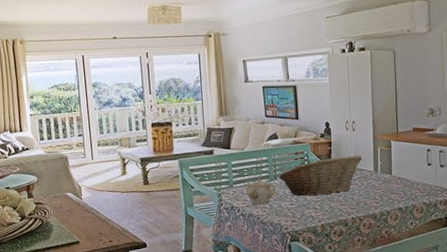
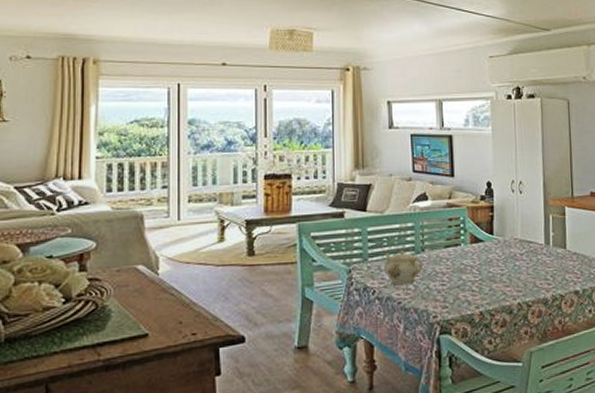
fruit basket: present [278,155,362,197] -> none [427,223,531,275]

